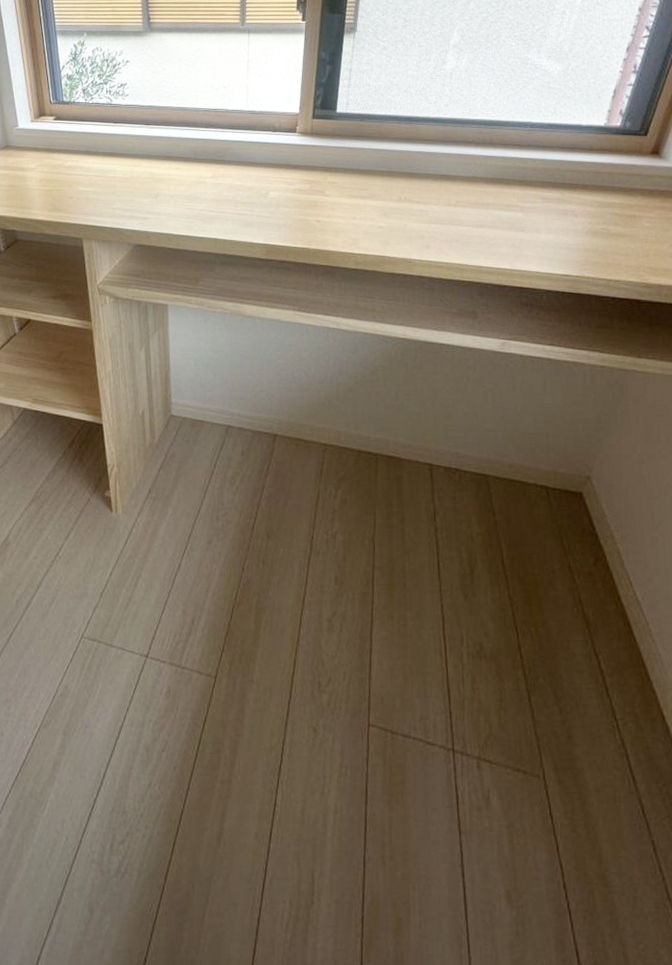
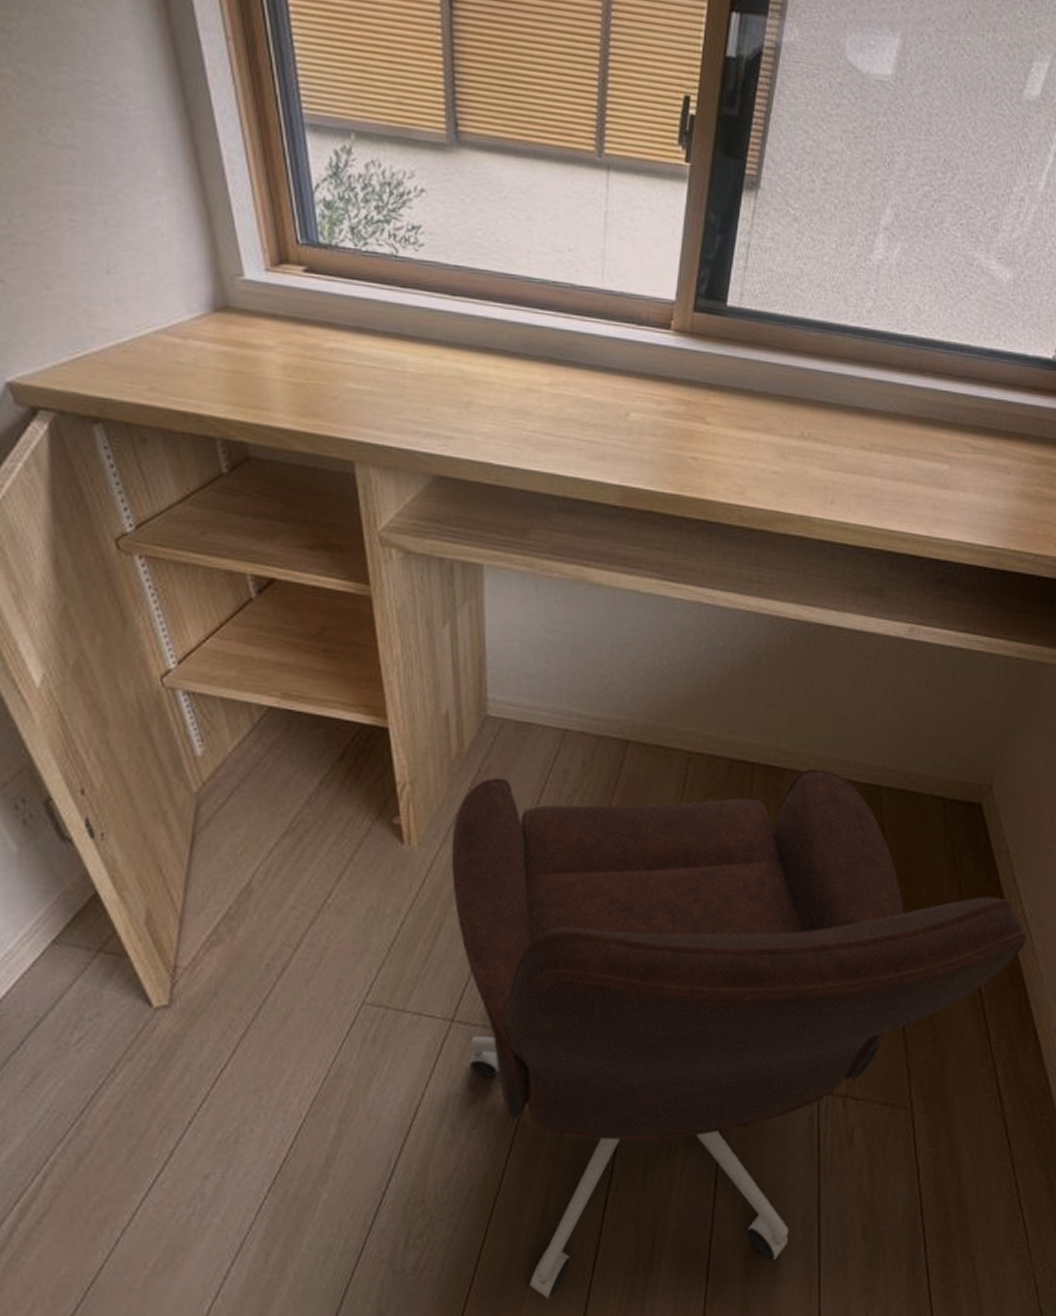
office chair: none [146,459,642,918] -> present [451,768,1027,1298]

